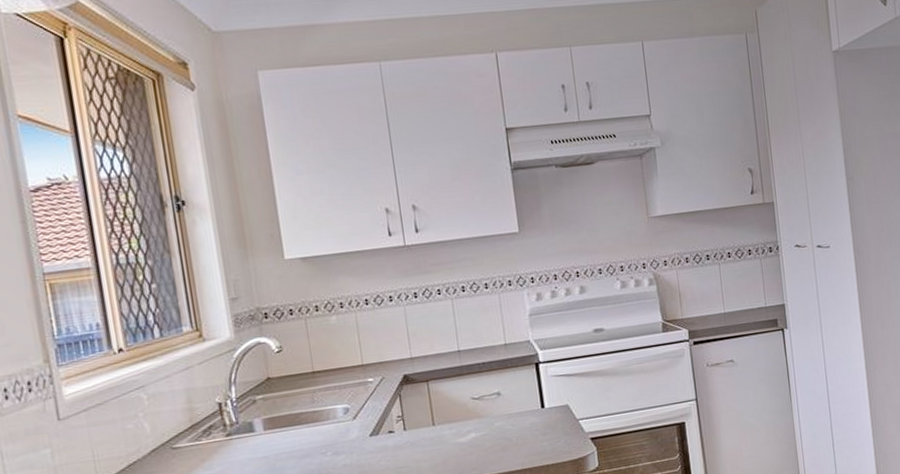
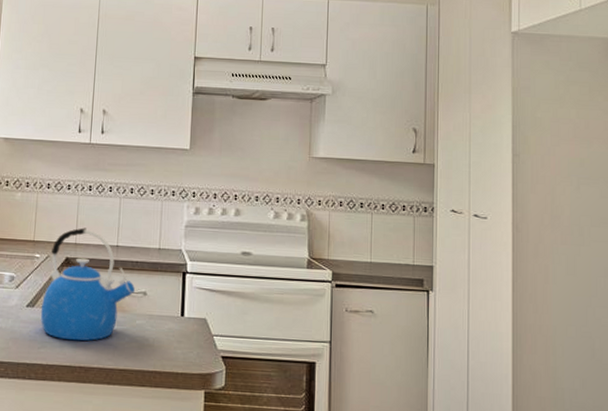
kettle: none [384,339,487,462] -> present [40,227,135,341]

